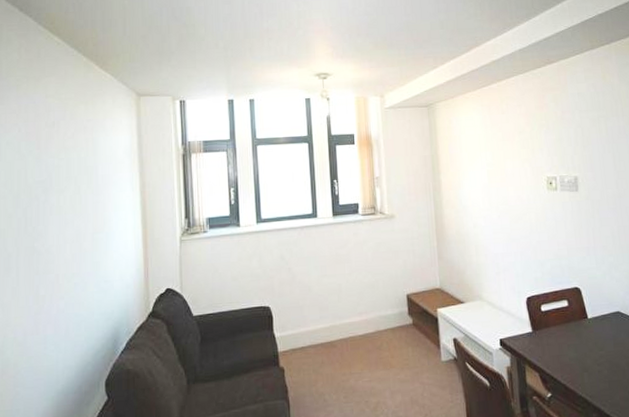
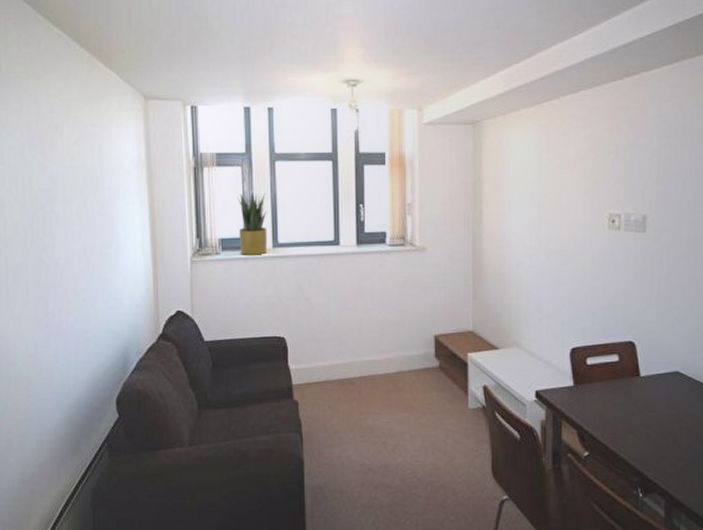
planter: none [223,174,252,233] -> present [237,193,268,256]

